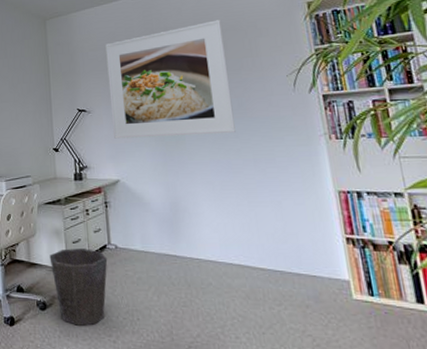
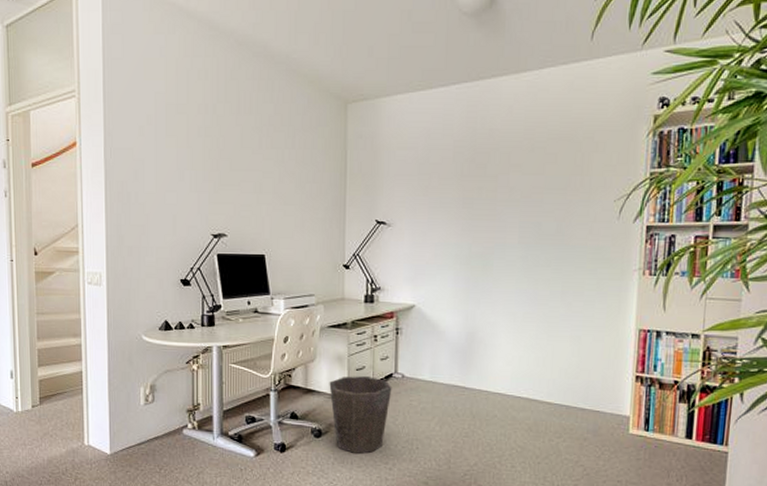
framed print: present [105,20,236,139] -> none [414,126,555,262]

